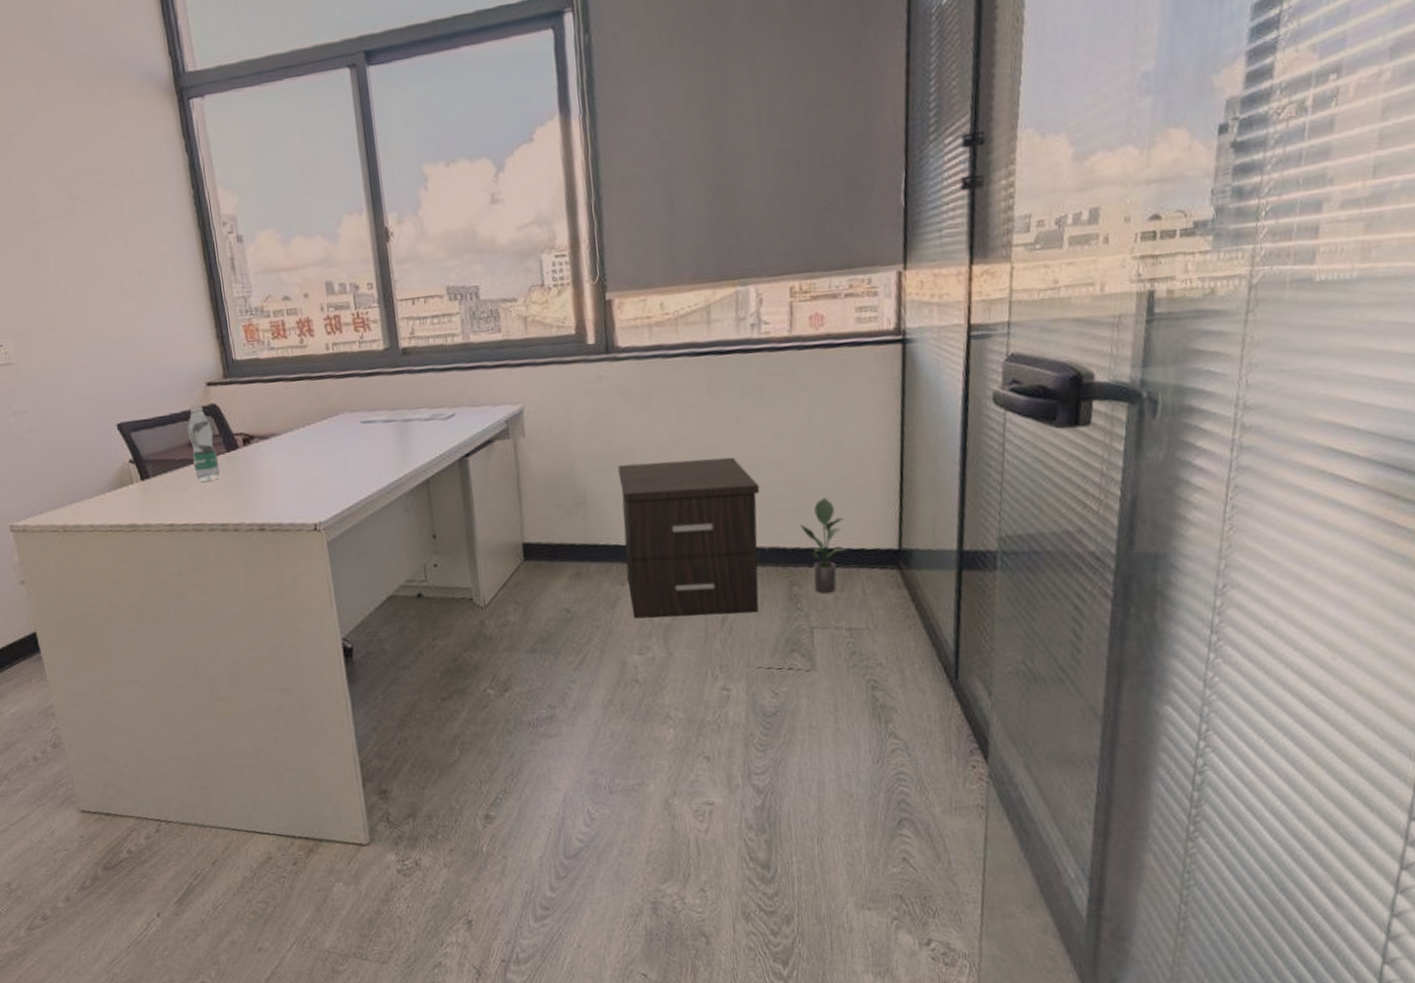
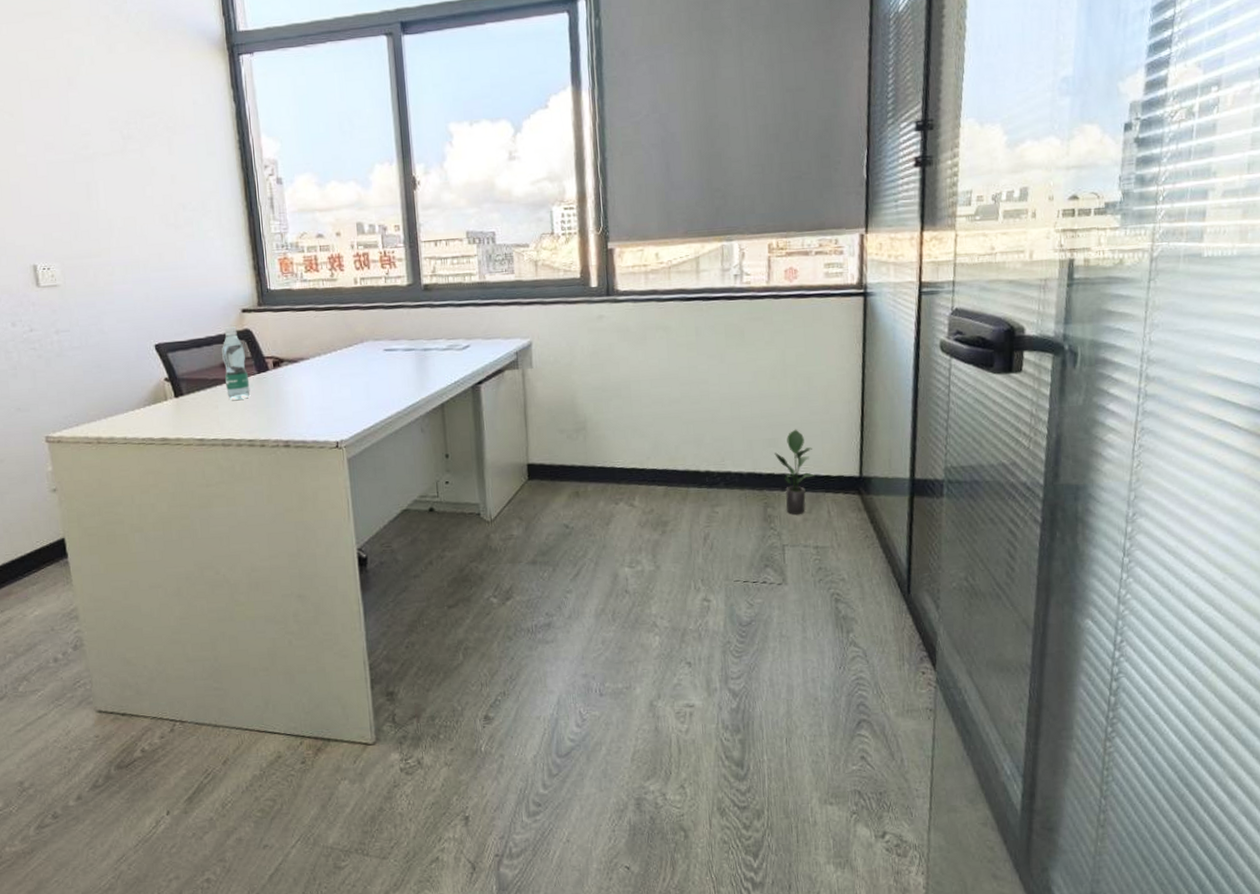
nightstand: present [617,457,760,619] -> none [614,391,740,535]

